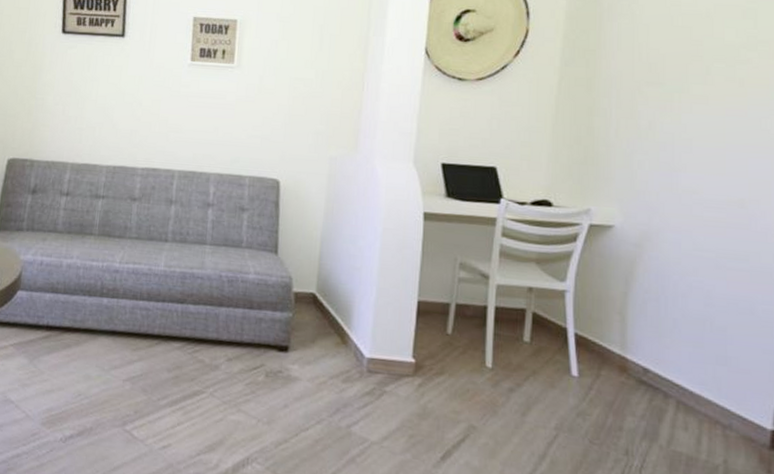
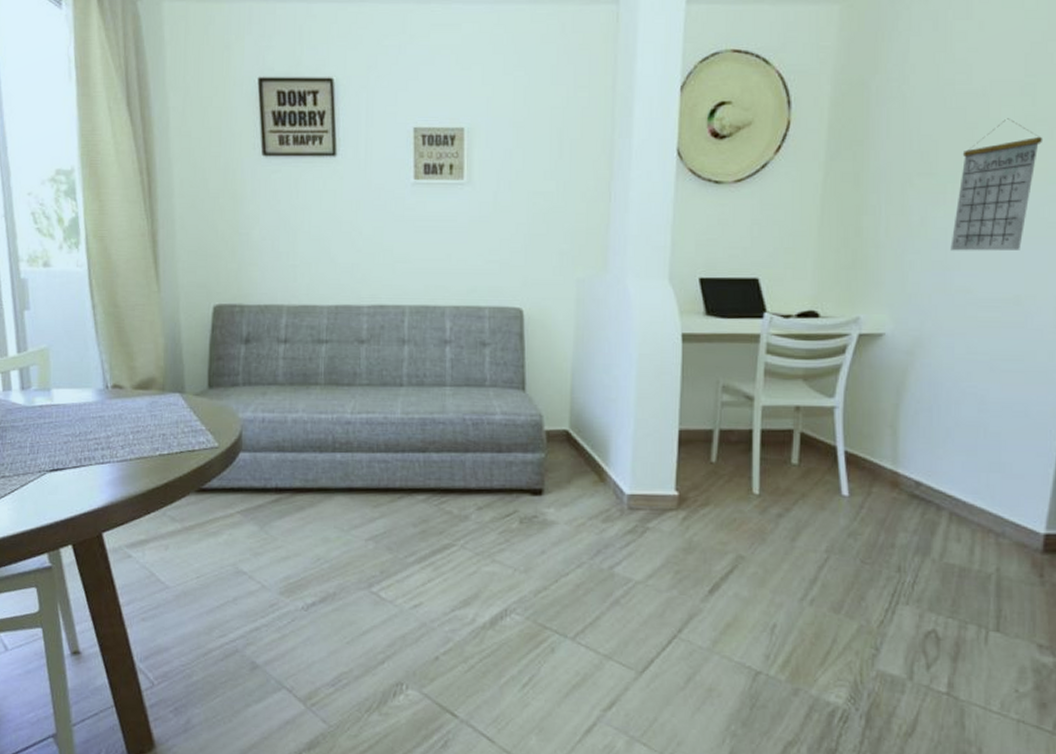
calendar: none [677,38,765,158] -> present [950,118,1043,251]

